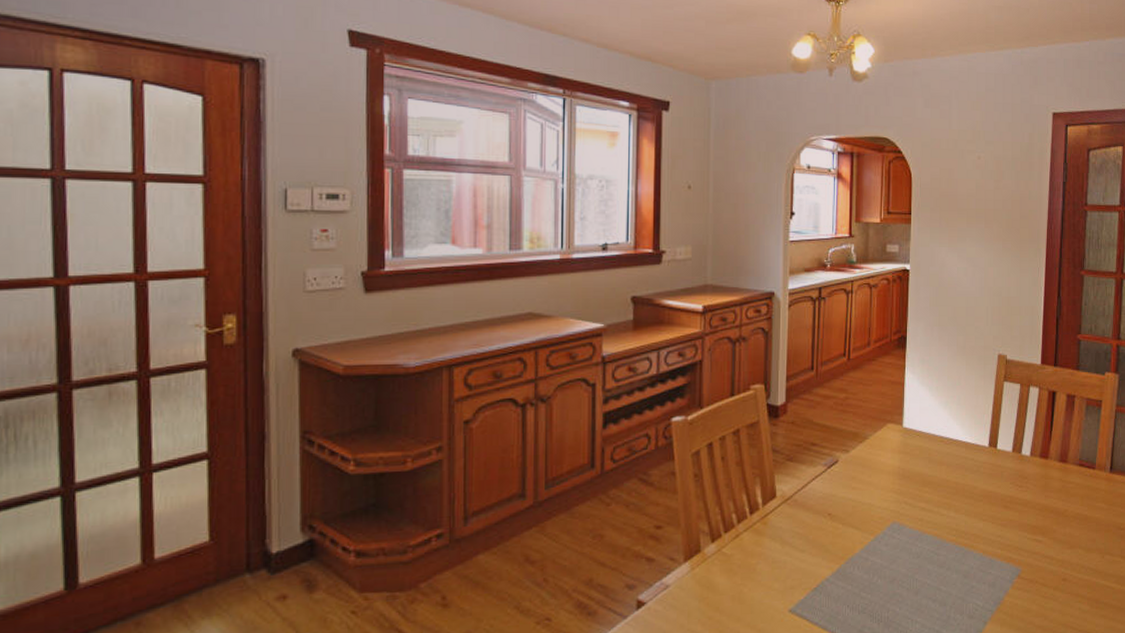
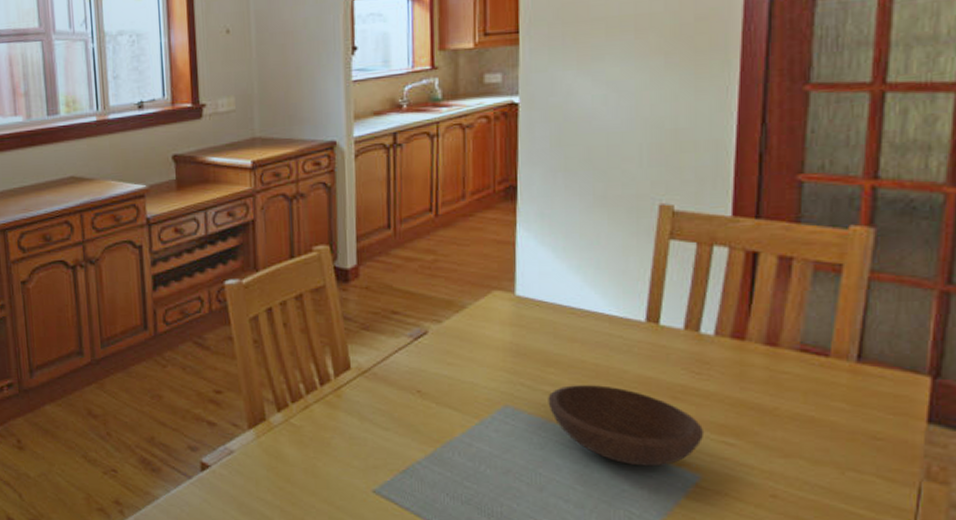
bowl: none [923,500,1024,565] -> present [548,385,705,467]

